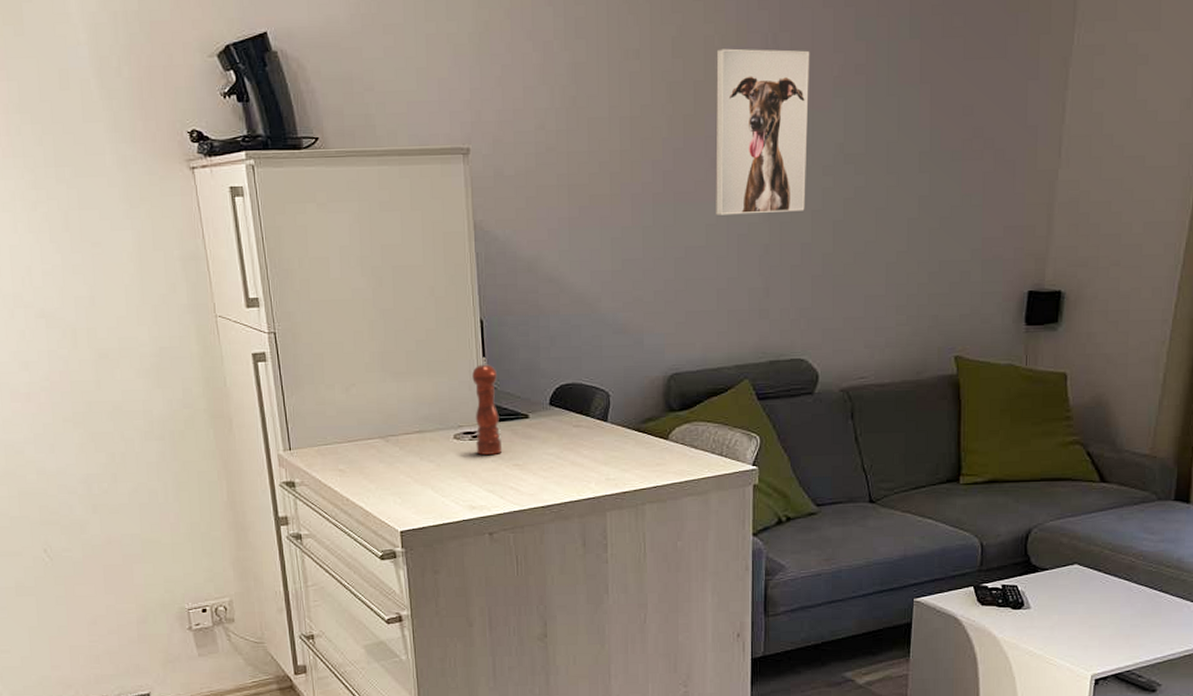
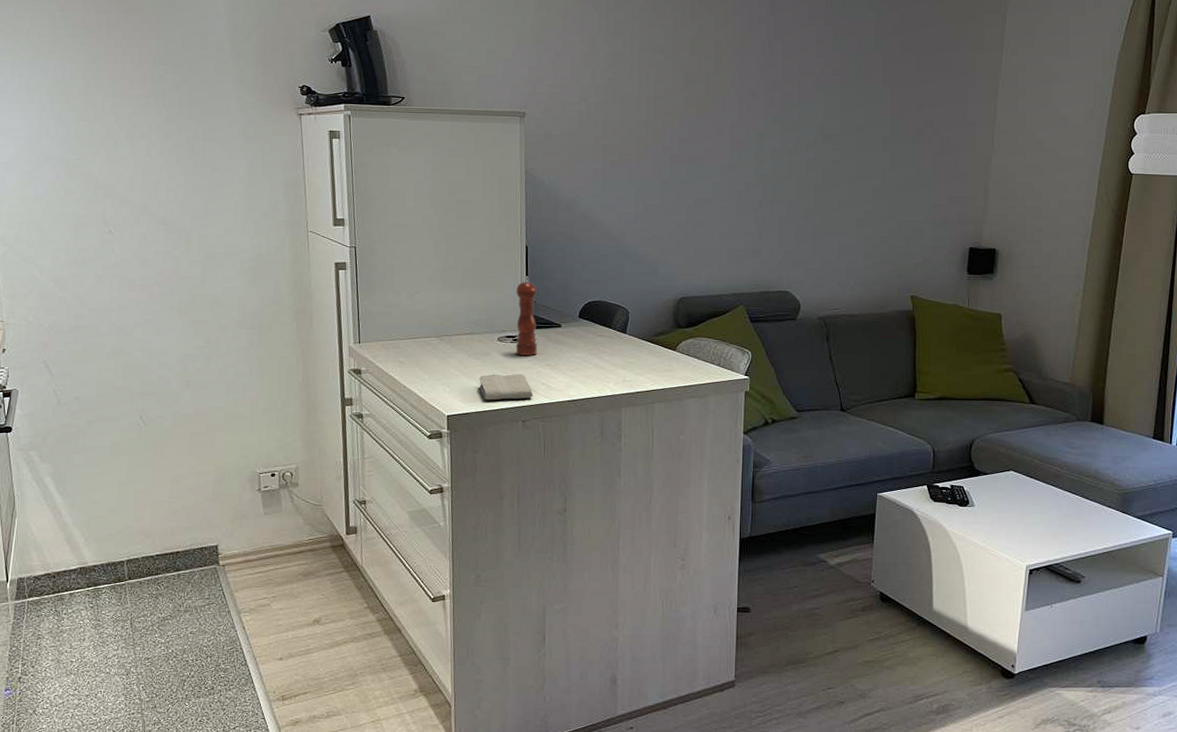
washcloth: none [435,477,500,511] -> present [479,373,533,401]
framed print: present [715,48,810,215] -> none [721,50,798,176]

